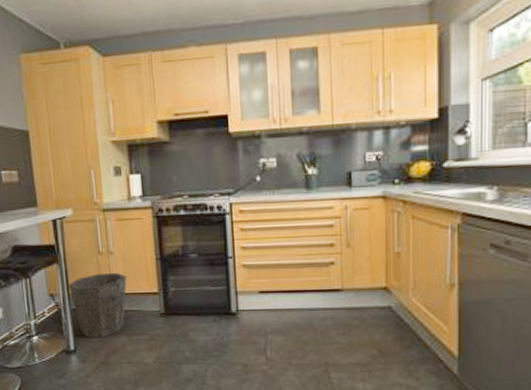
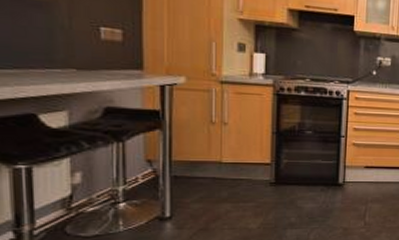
waste bin: present [69,272,127,338] -> none [172,142,239,205]

